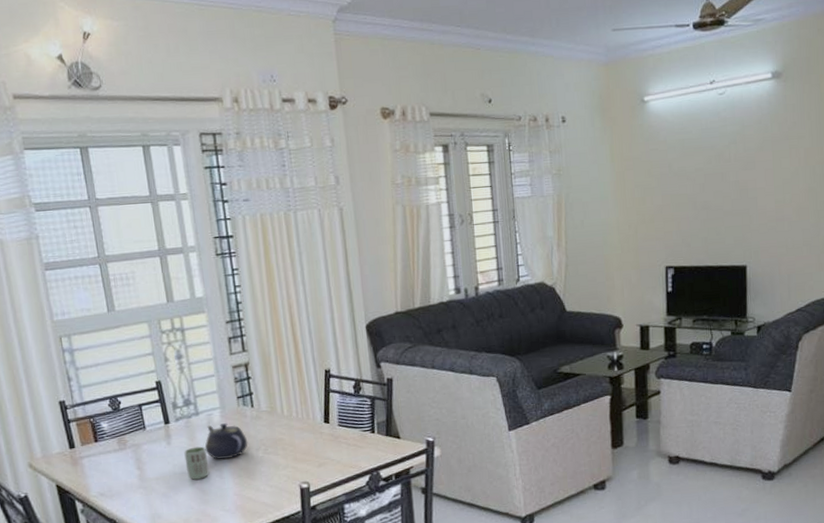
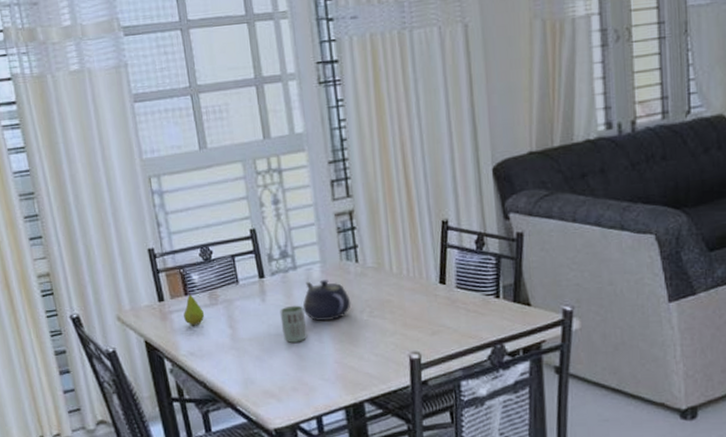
fruit: none [94,438,114,469] -> present [184,291,205,326]

